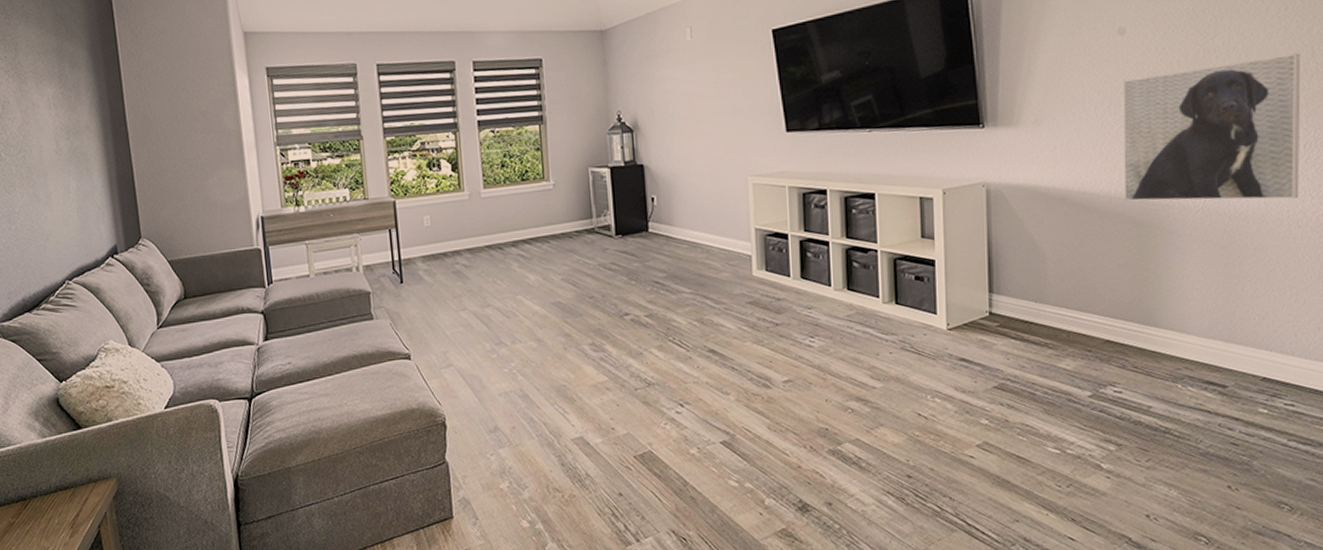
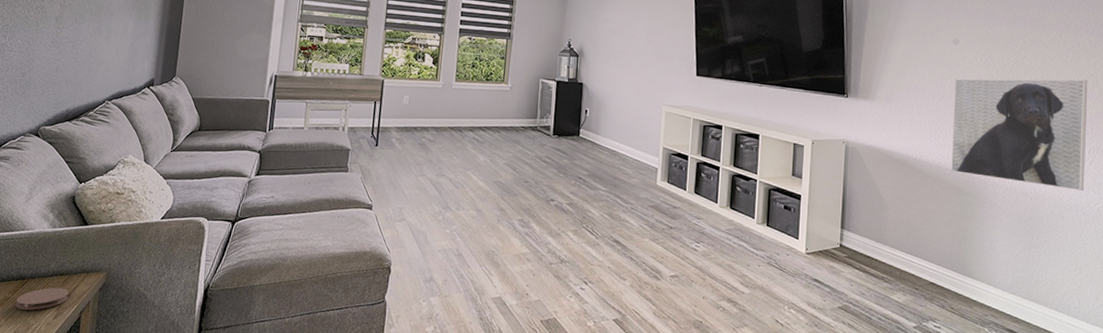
coaster: none [22,503,81,533] -> present [15,287,69,310]

